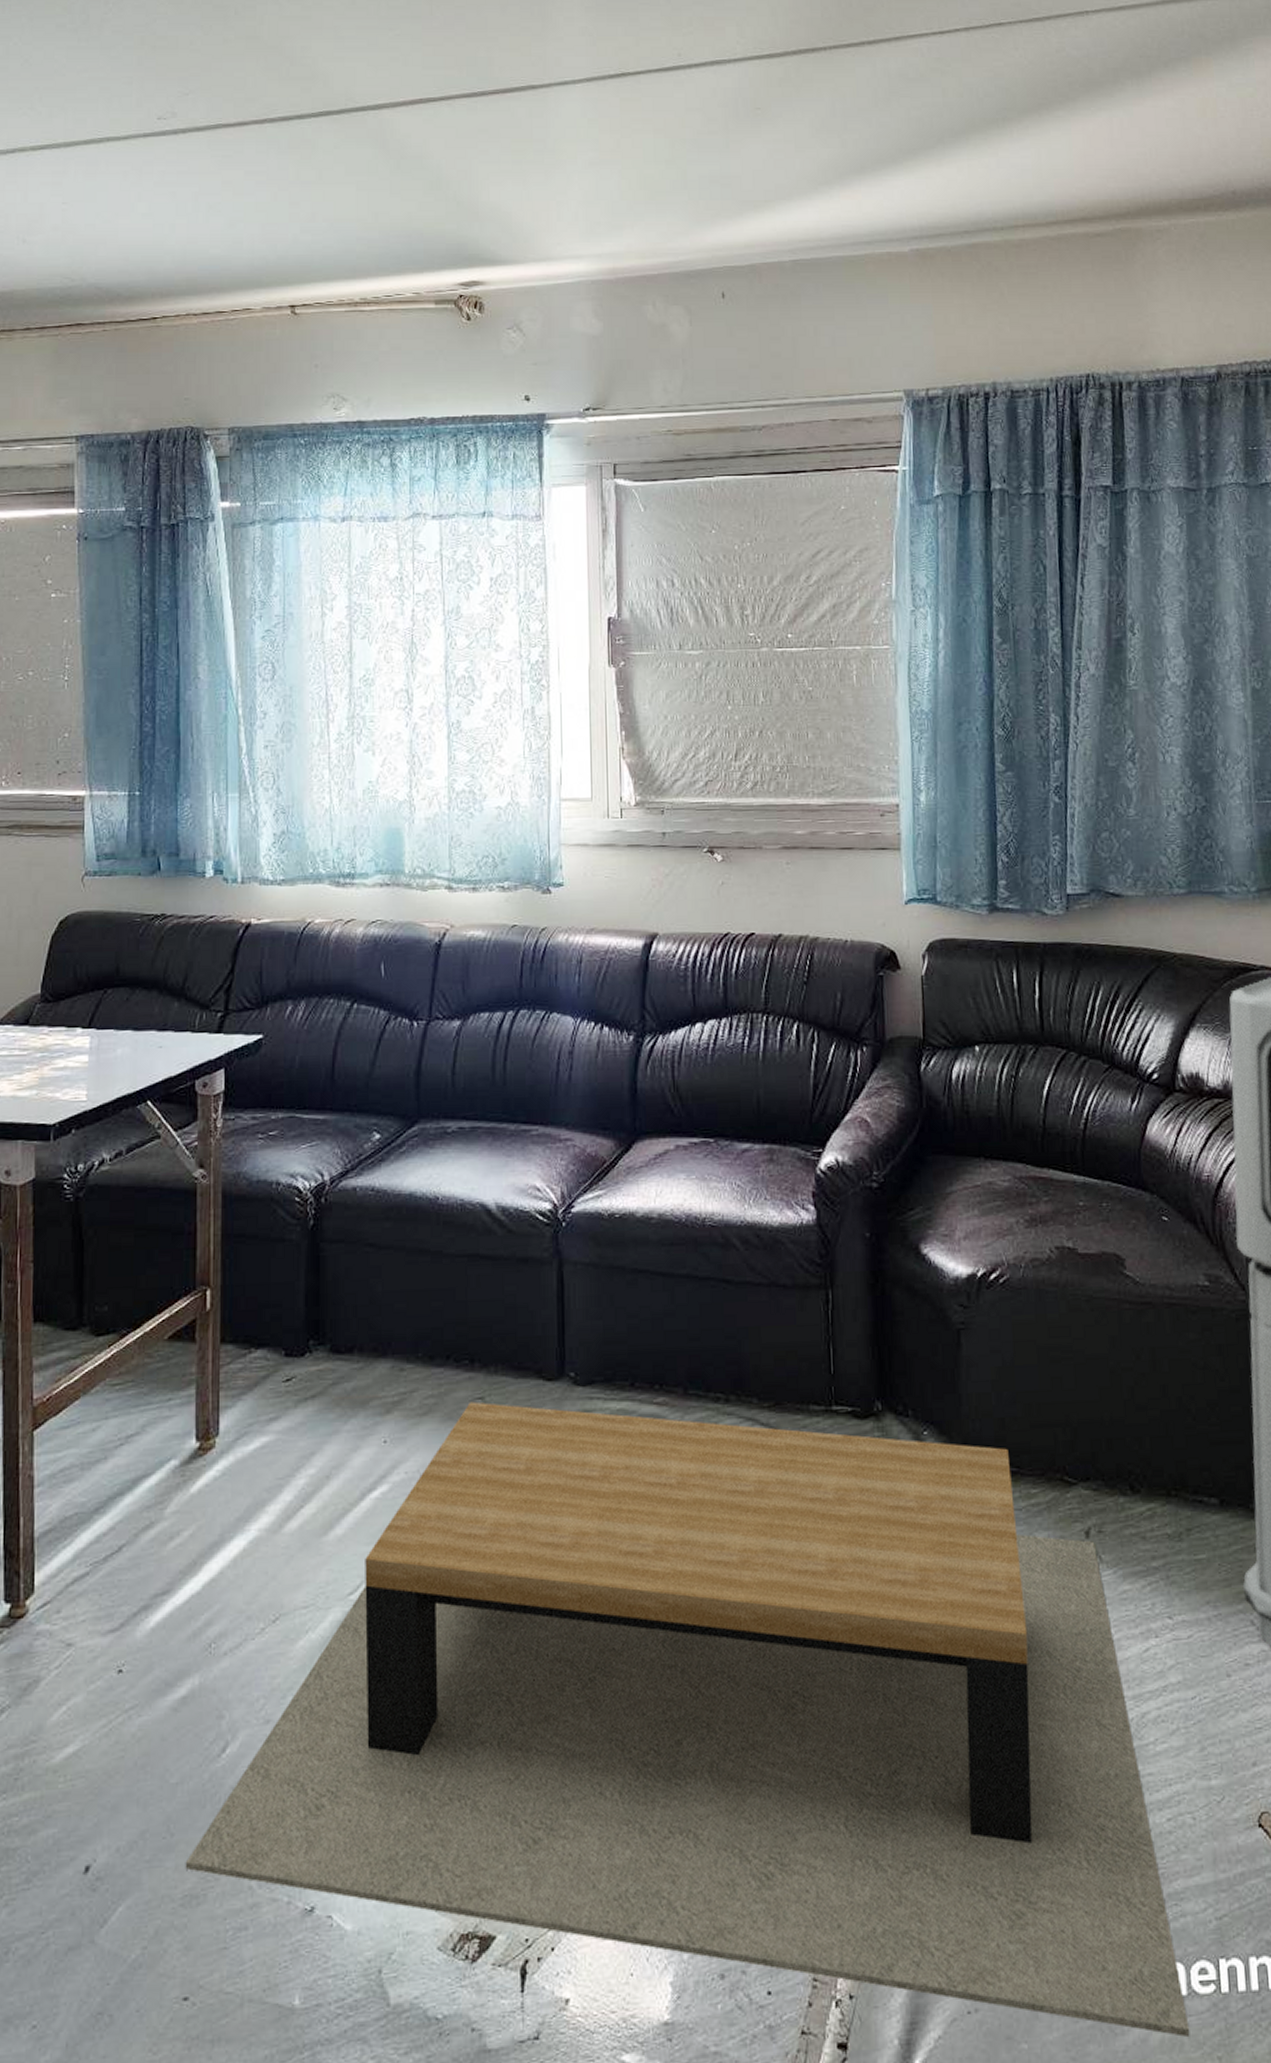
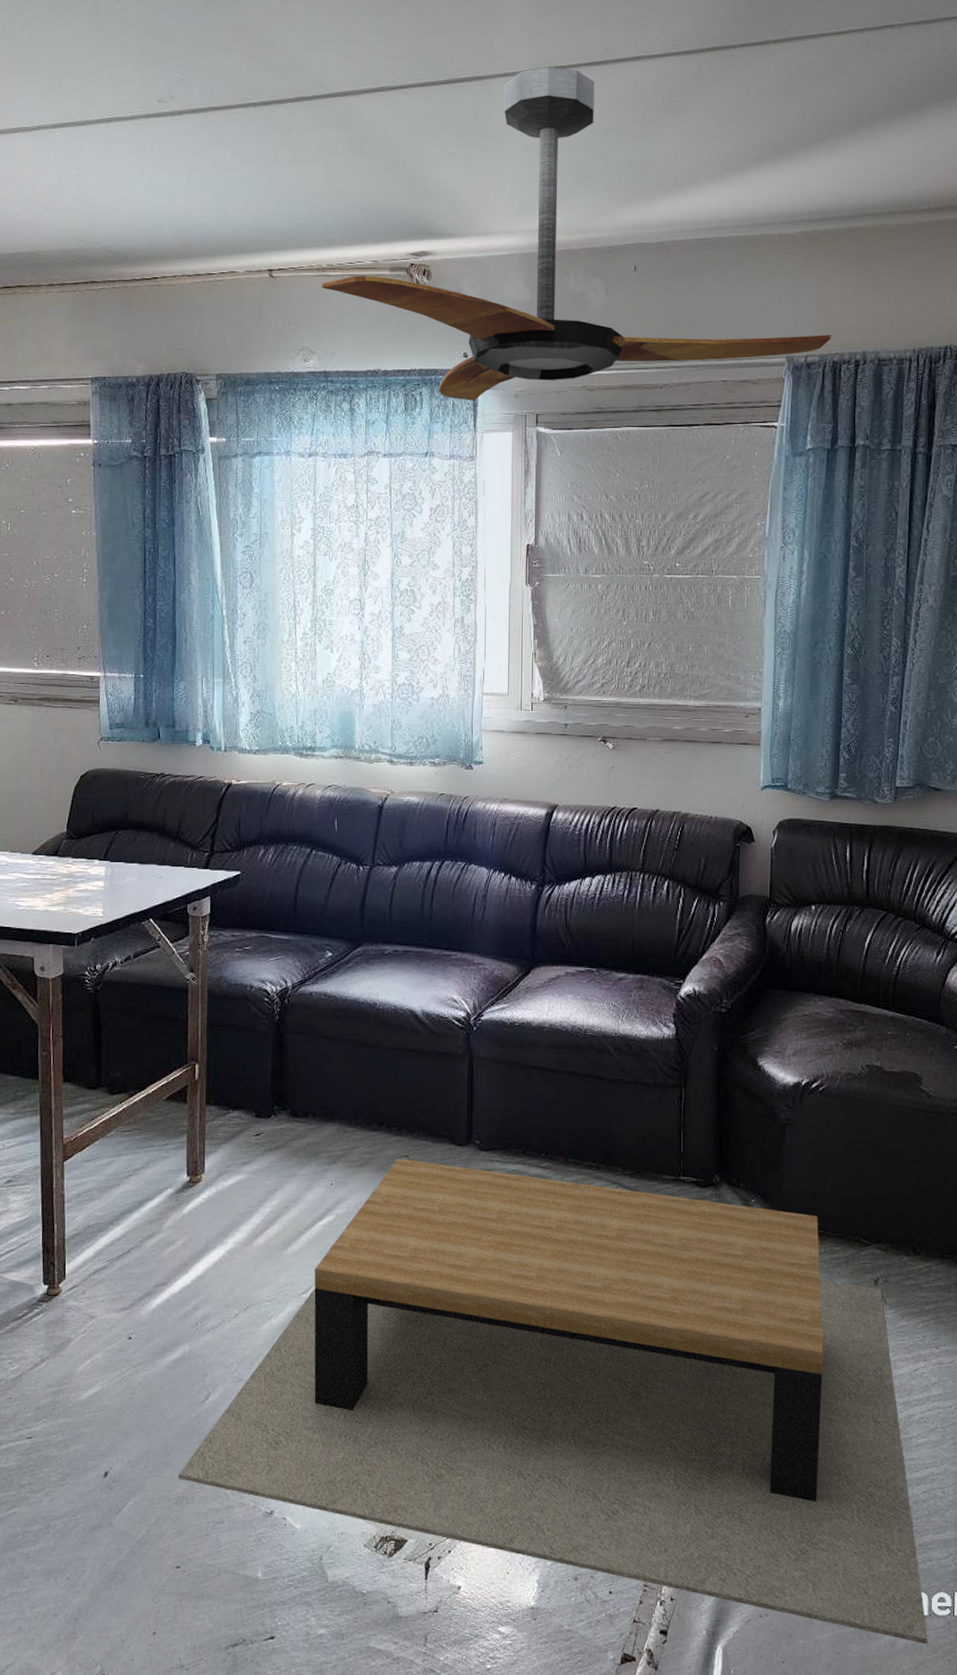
ceiling fan: none [353,73,955,451] -> present [321,66,831,401]

